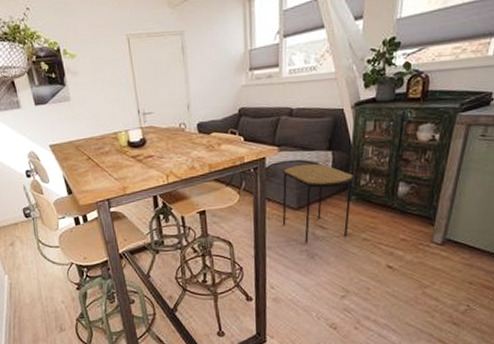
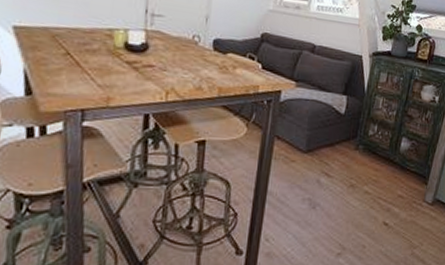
side table: present [282,163,355,243] -> none [288,104,364,191]

